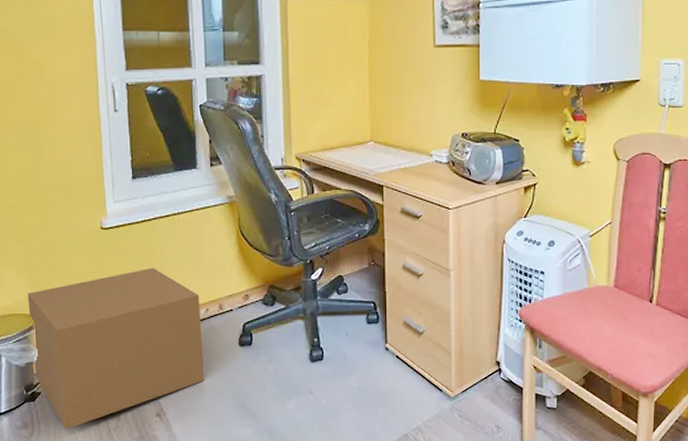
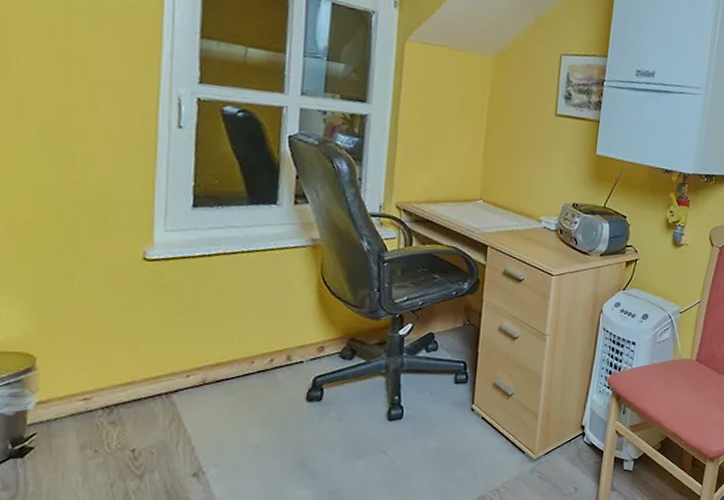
cardboard box: present [27,267,204,429] -> none [27,309,264,491]

